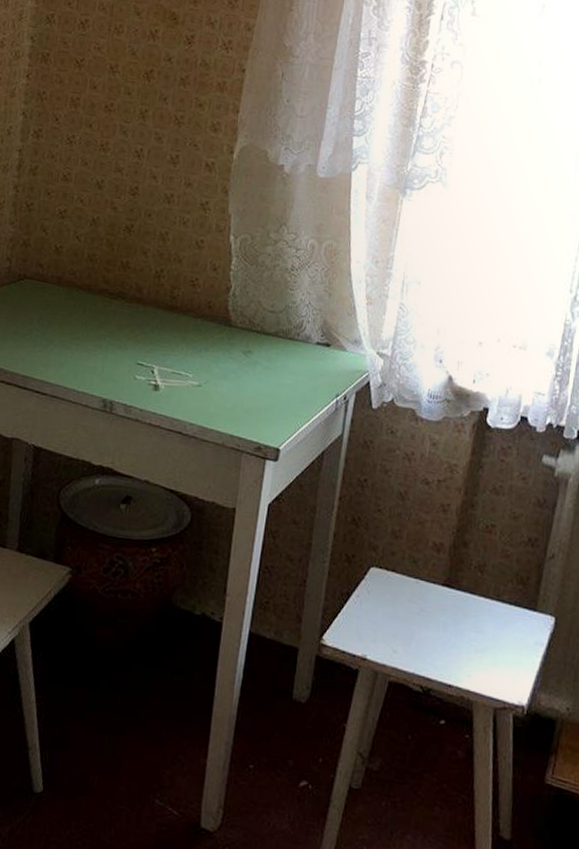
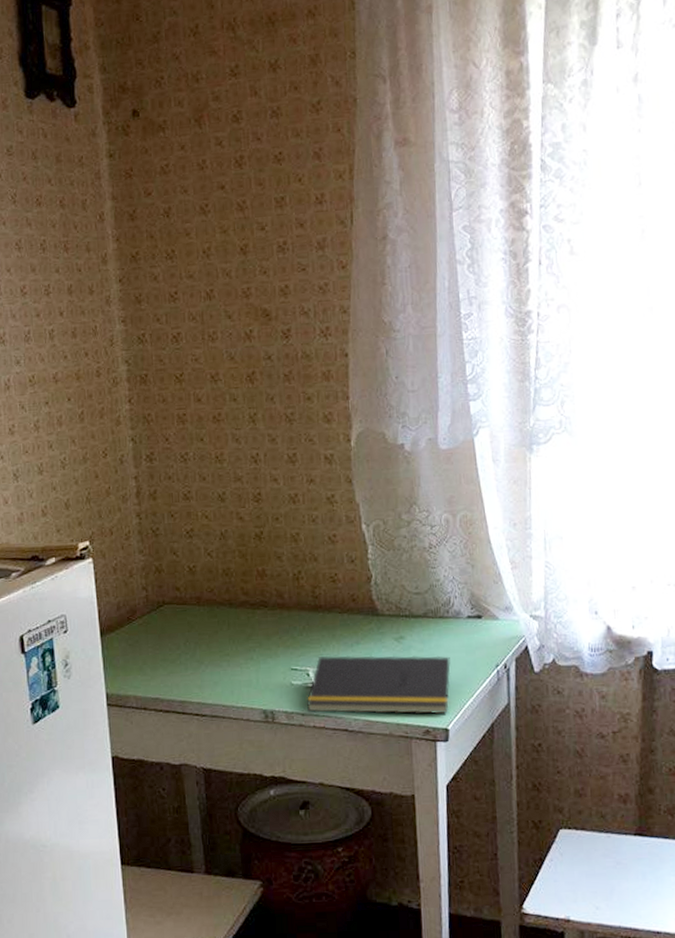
notepad: none [146,356,293,434] -> present [306,655,451,715]

